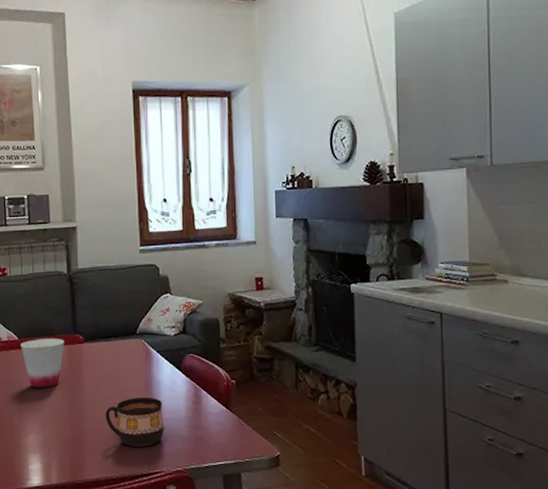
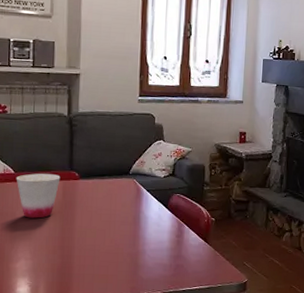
cup: present [105,396,164,447] -> none [94,229,148,273]

